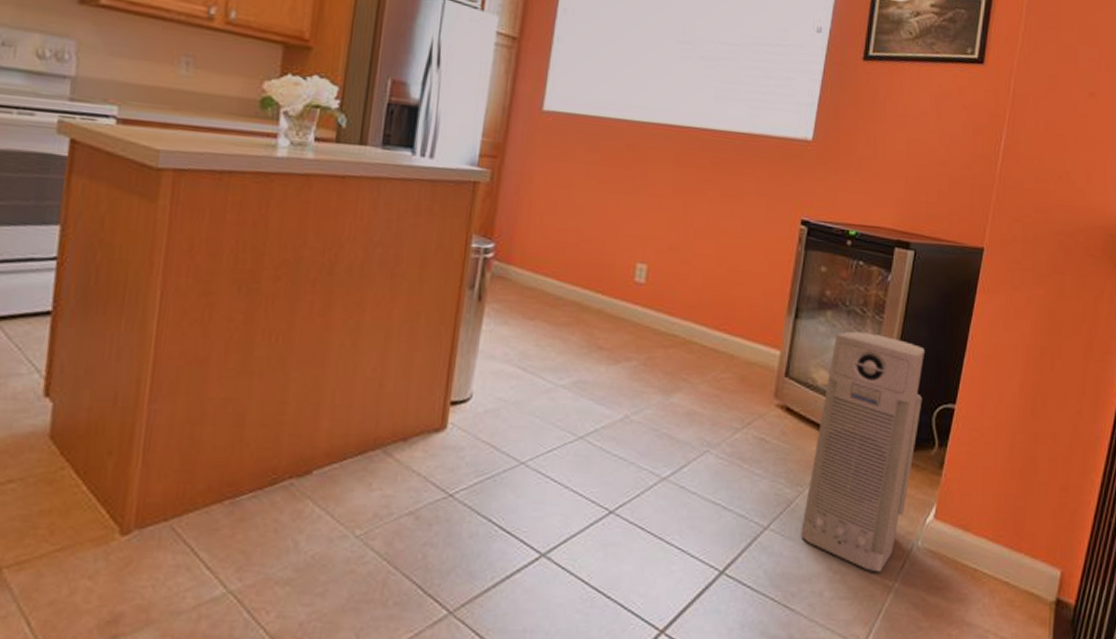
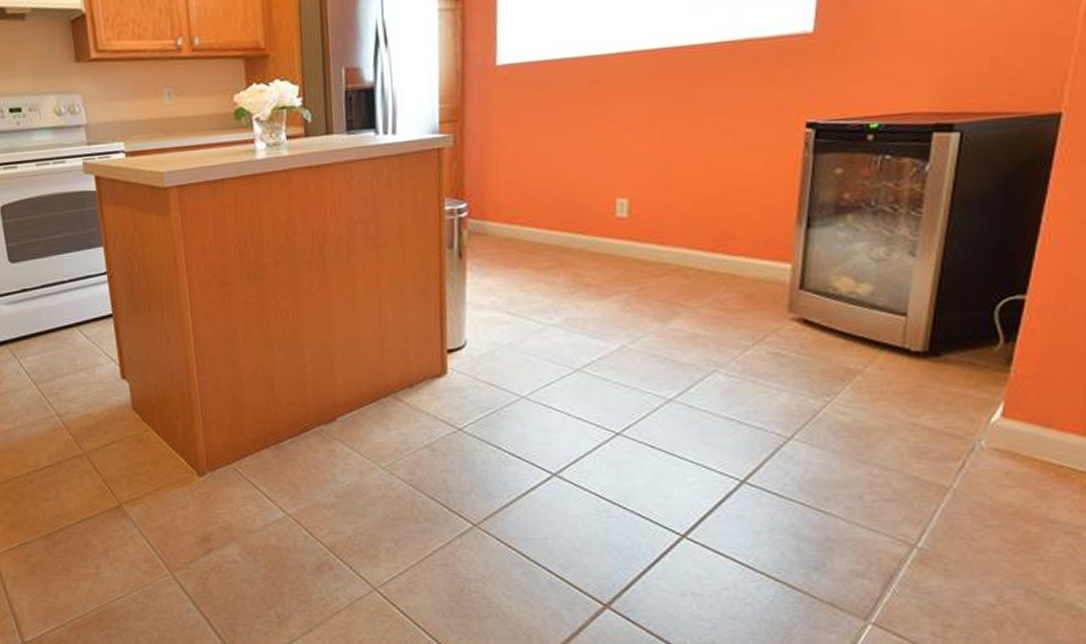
air purifier: present [800,331,925,573] -> none [831,231,980,475]

